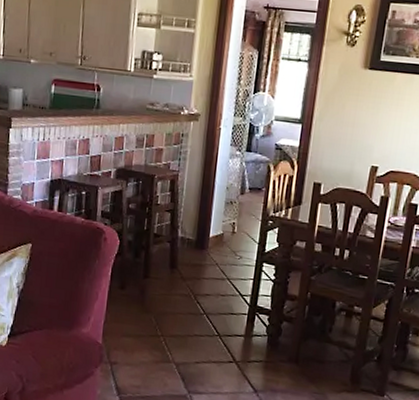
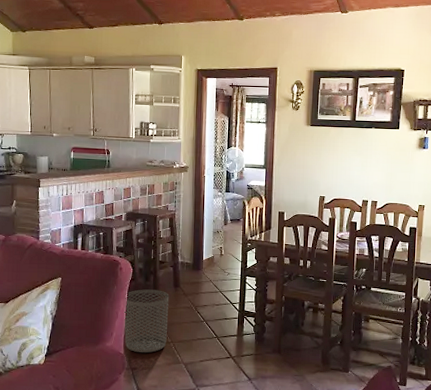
waste bin: none [104,267,163,346] -> present [124,289,169,353]

